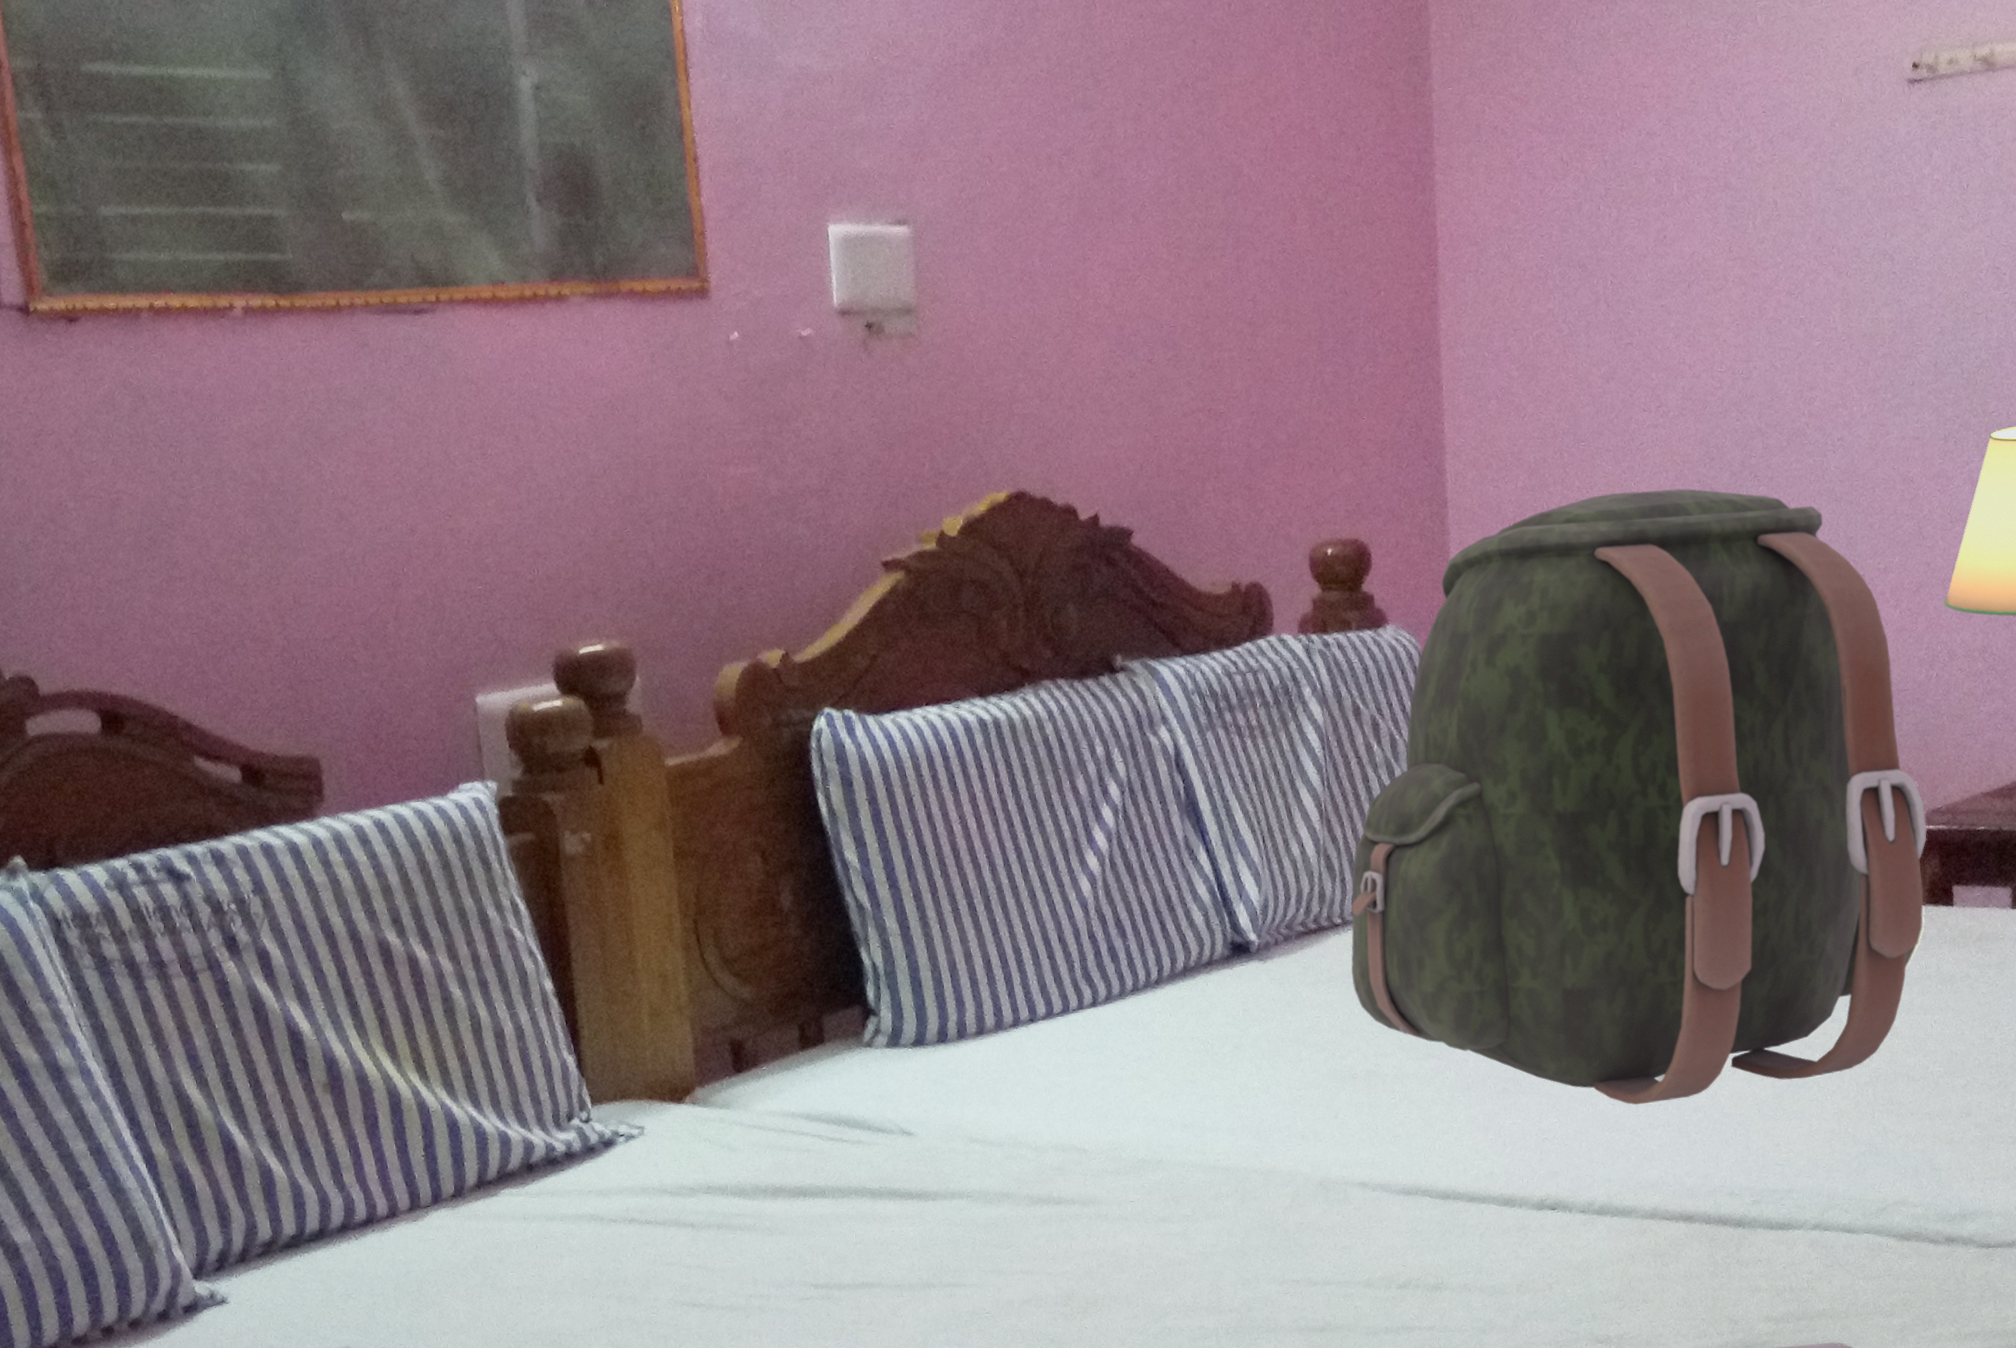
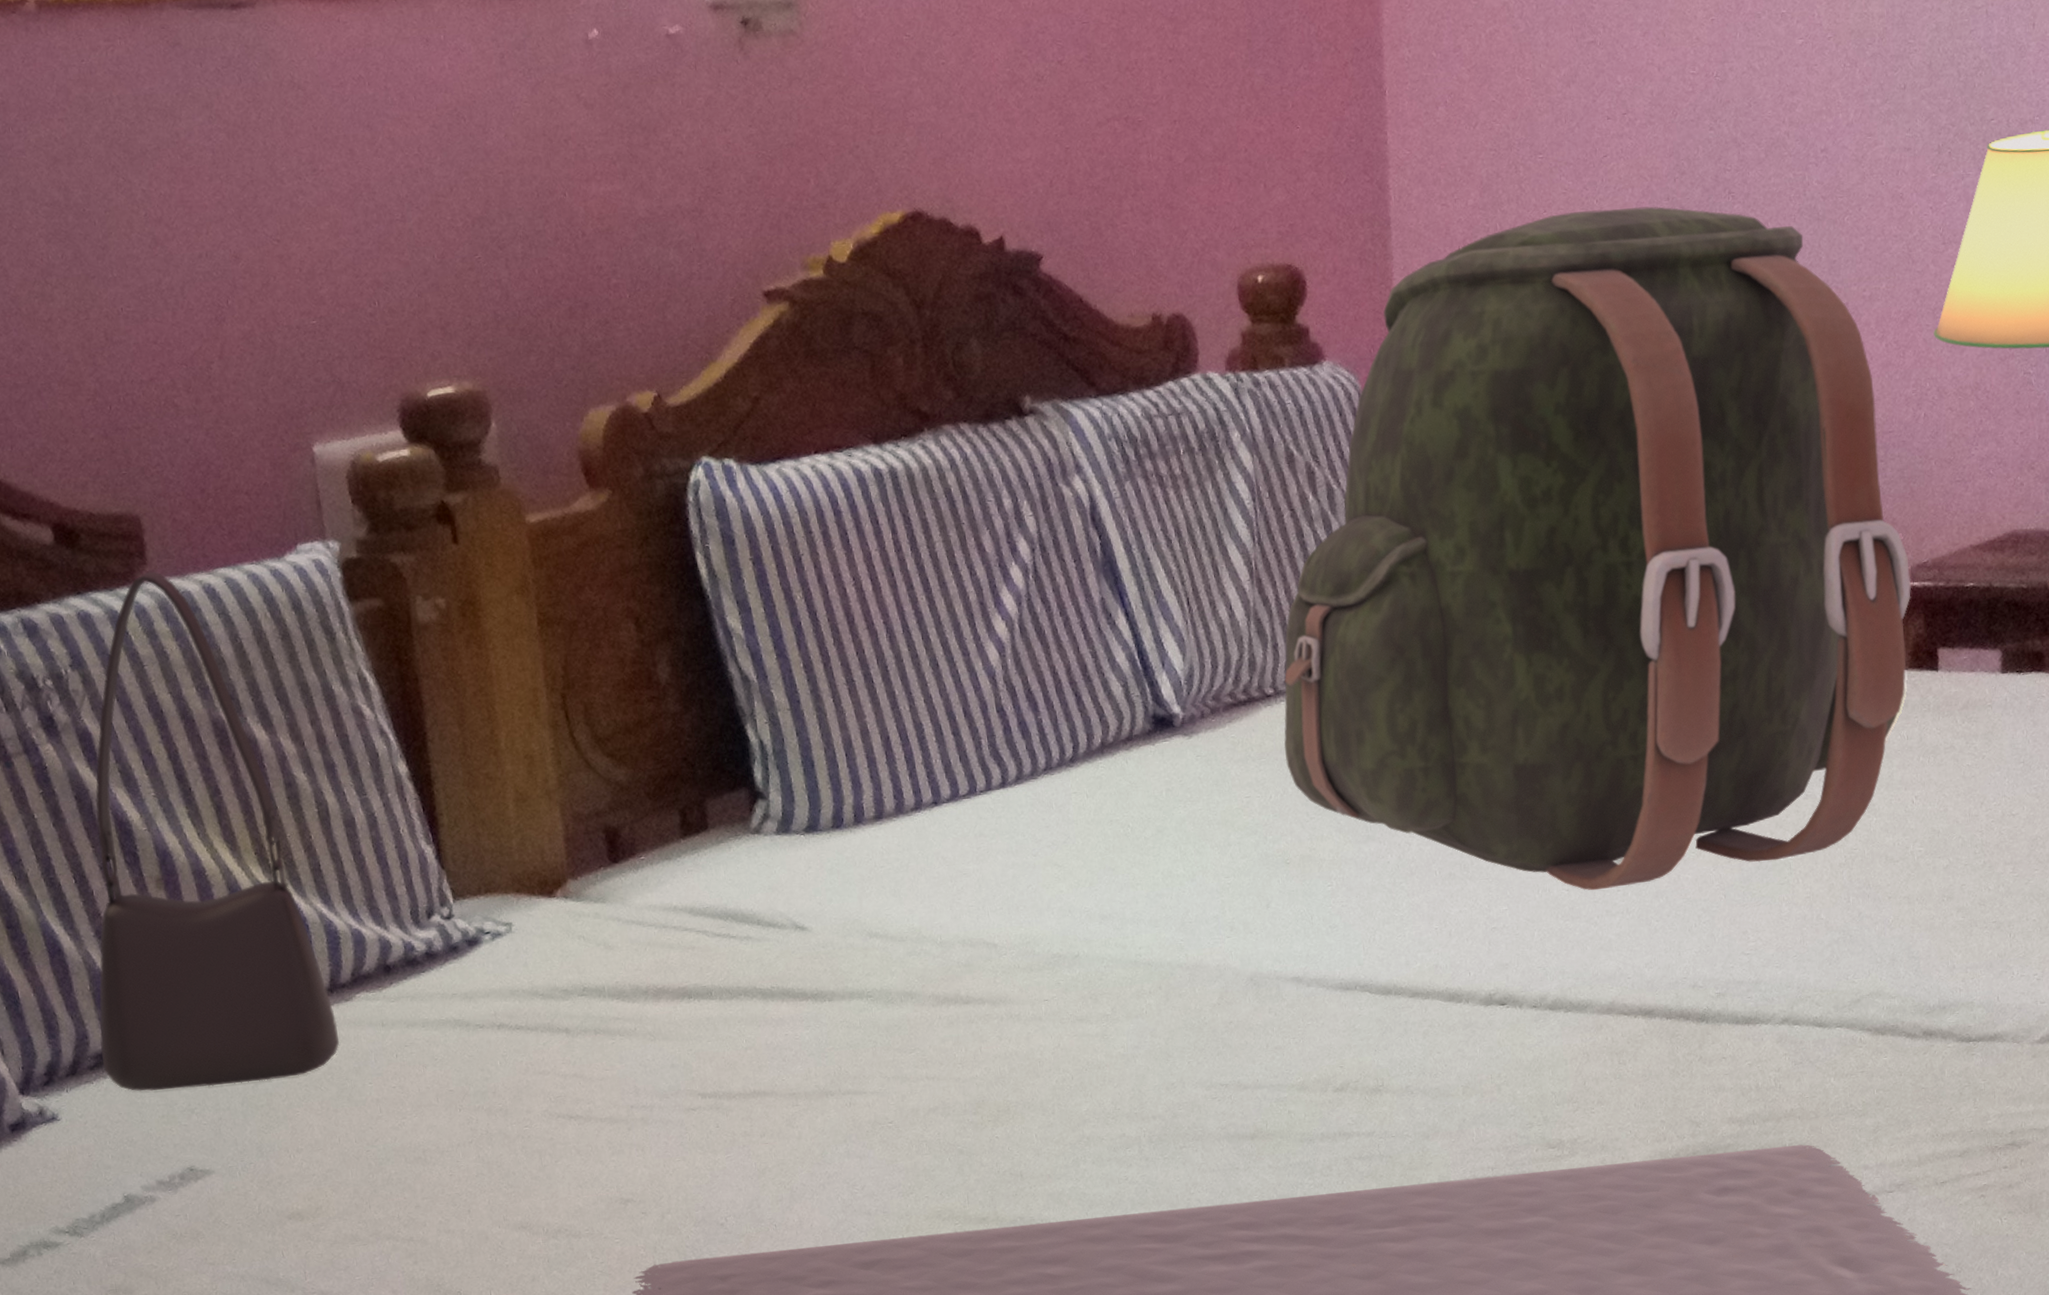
shoulder bag: none [267,807,485,1278] -> present [95,571,340,1092]

